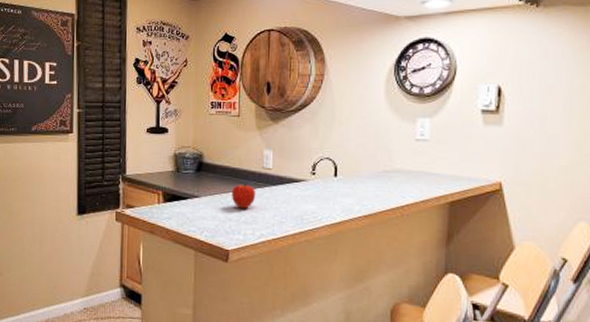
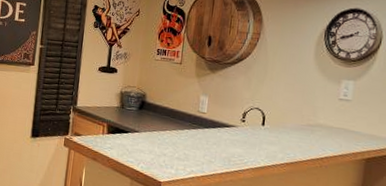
fruit: present [231,184,256,209] -> none [167,124,191,147]

